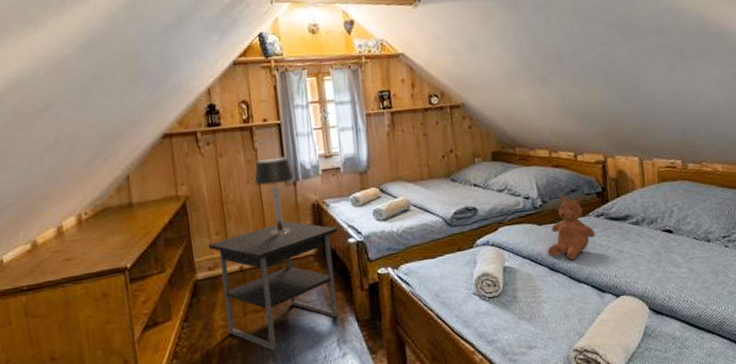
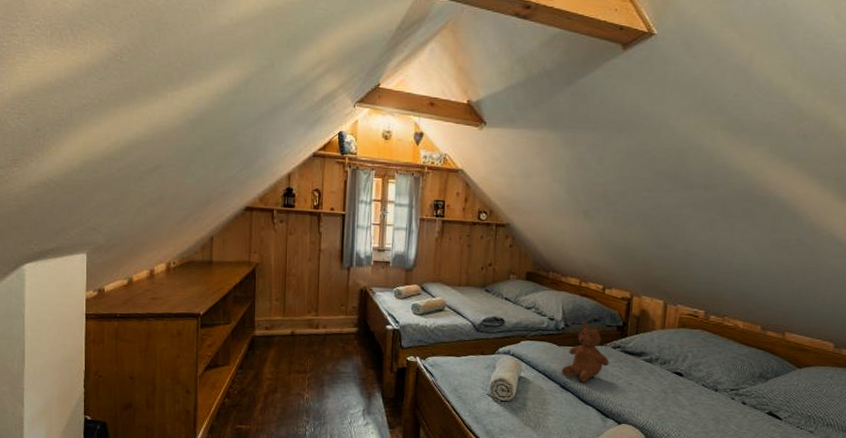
nightstand: present [208,221,338,351] -> none [268,300,379,408]
table lamp: present [254,156,295,235] -> none [315,242,350,311]

